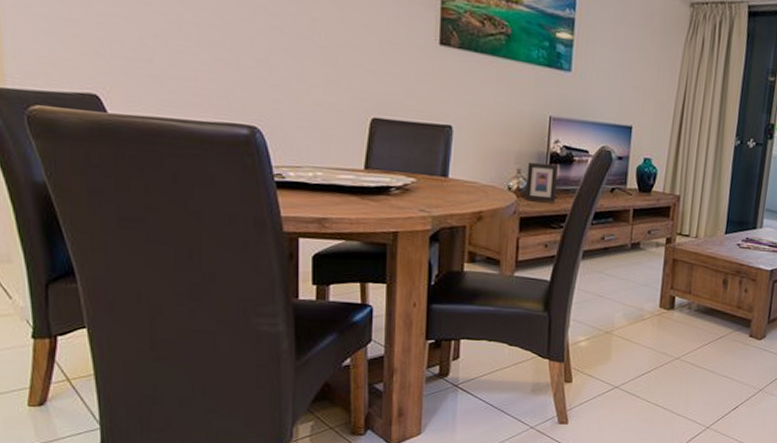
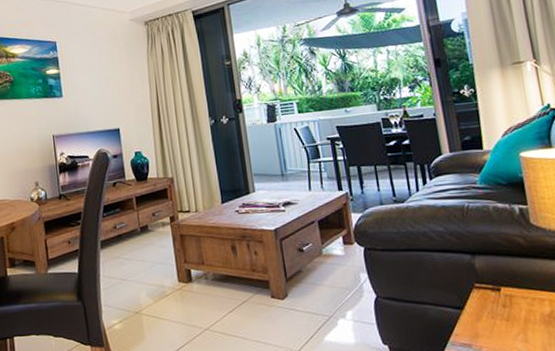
picture frame: present [525,162,558,202] -> none [42,172,69,206]

